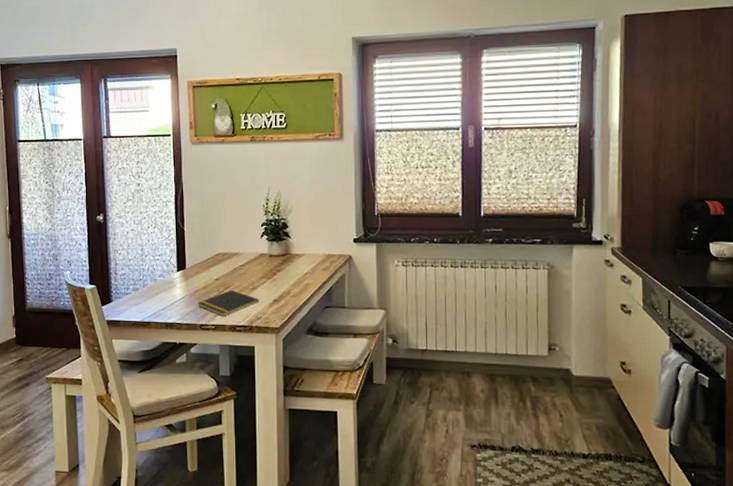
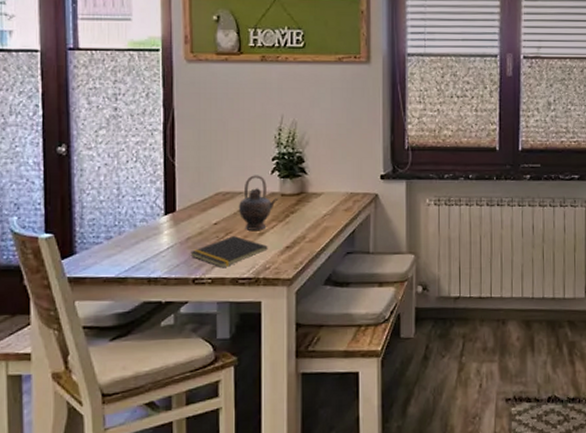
teapot: none [234,238,267,286] -> present [238,175,279,230]

